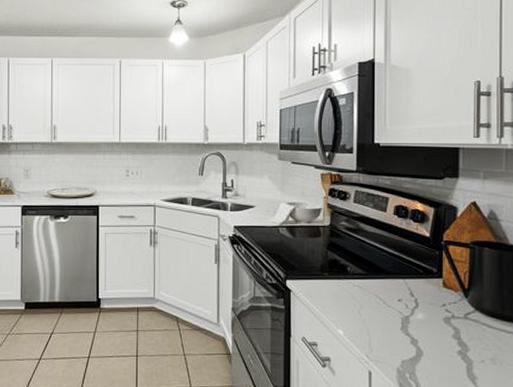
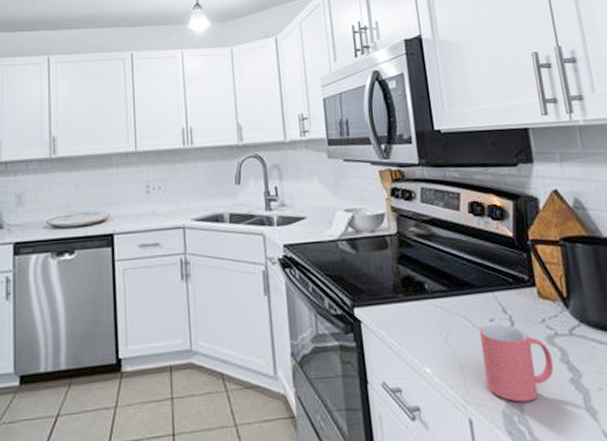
mug: none [387,303,447,364] -> present [479,324,554,403]

